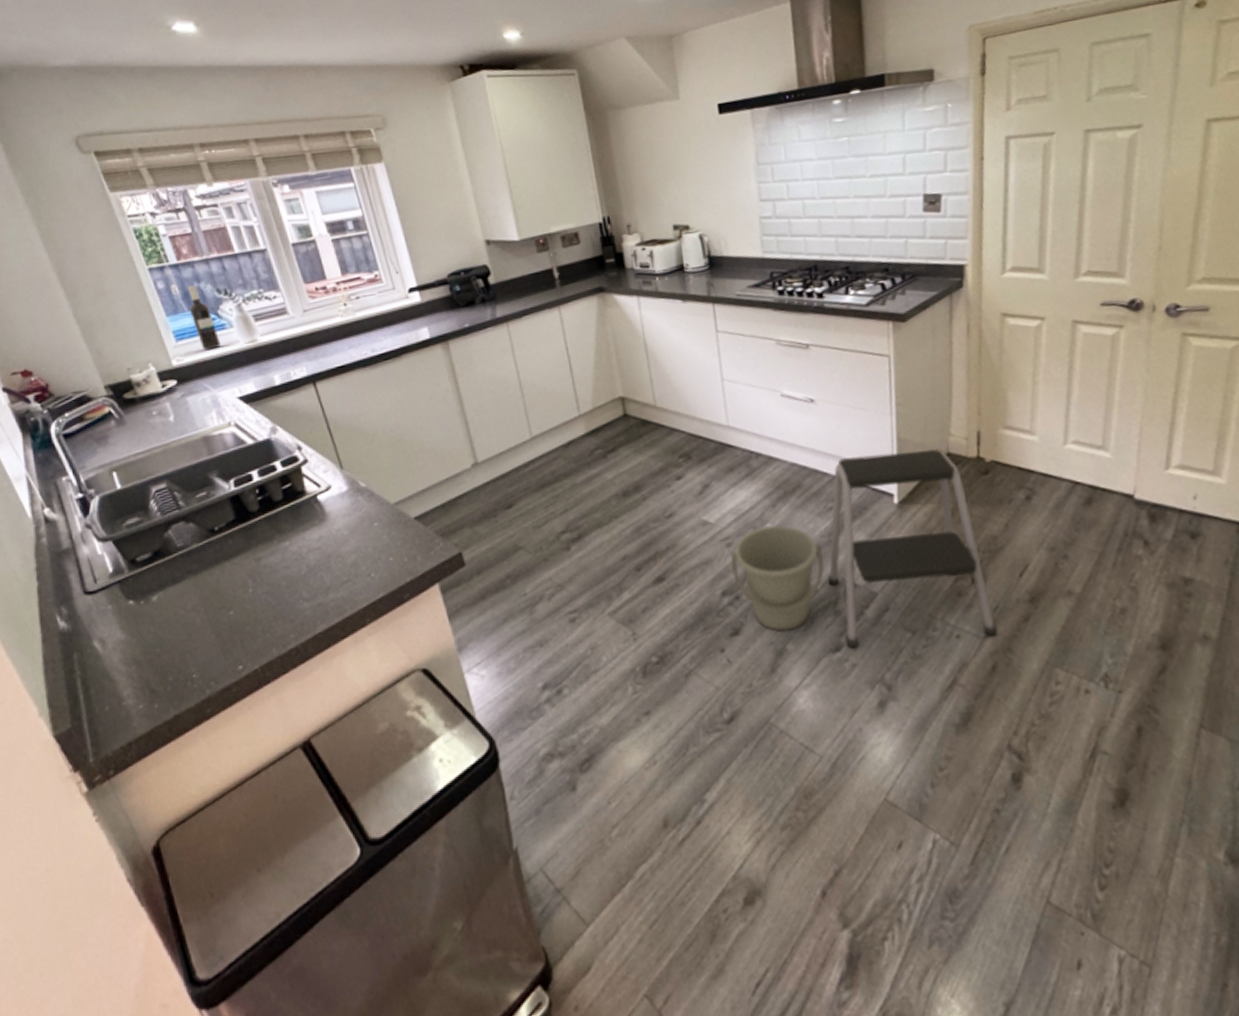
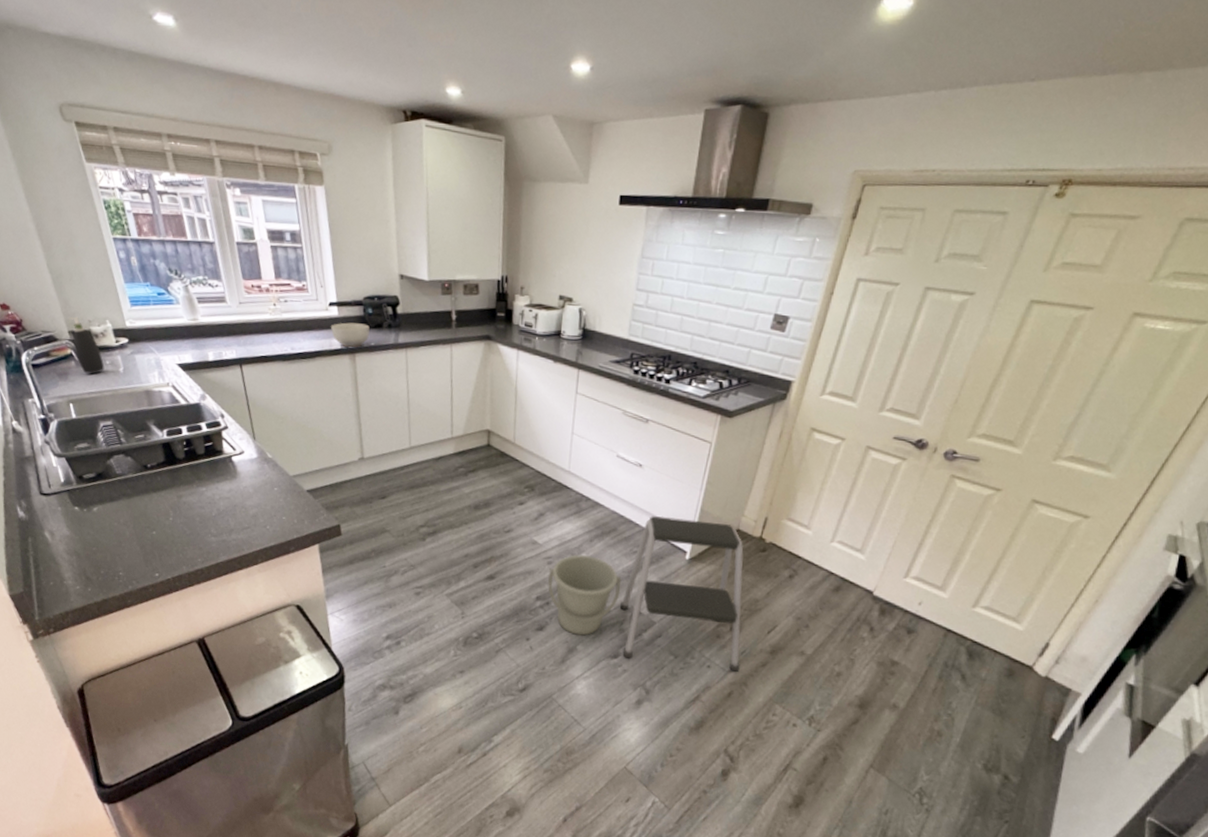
soap dispenser: none [105,367,151,433] -> present [69,316,105,374]
wine bottle: present [187,285,221,351] -> none [144,260,168,320]
bowl: none [414,304,461,336] -> present [330,322,370,348]

